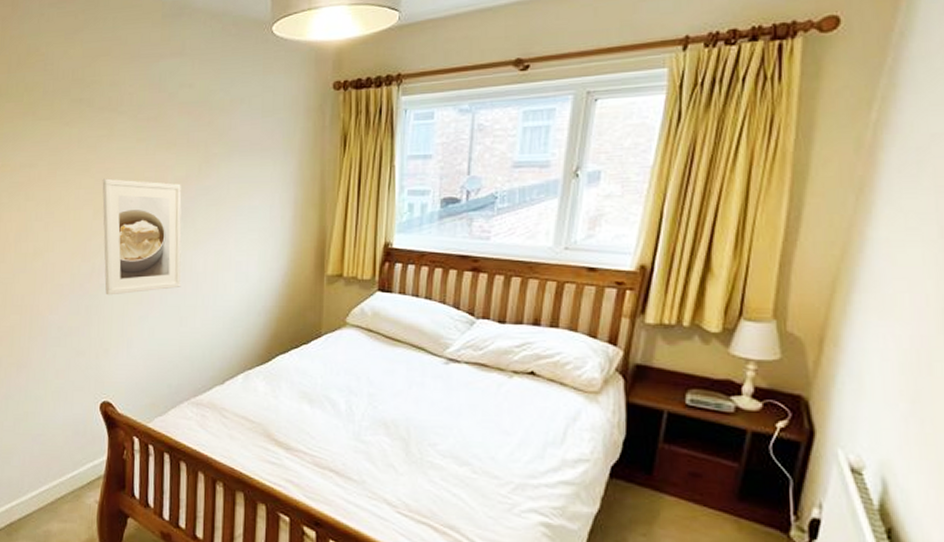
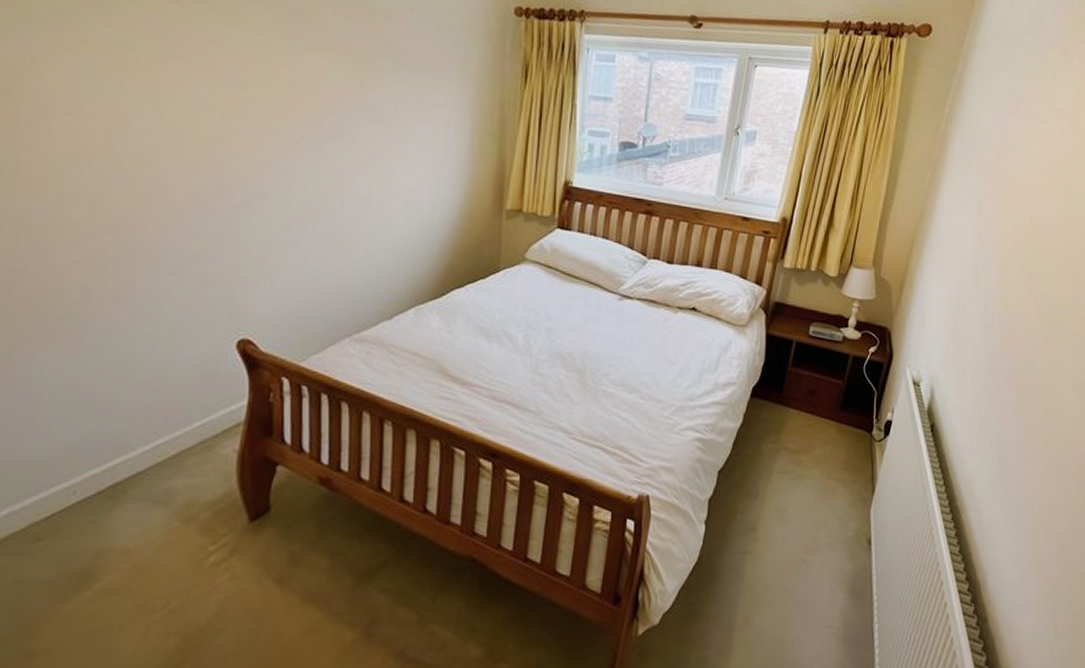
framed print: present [102,178,182,296] -> none [231,77,340,218]

